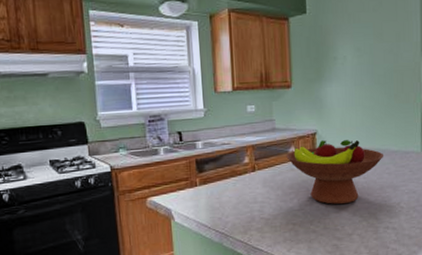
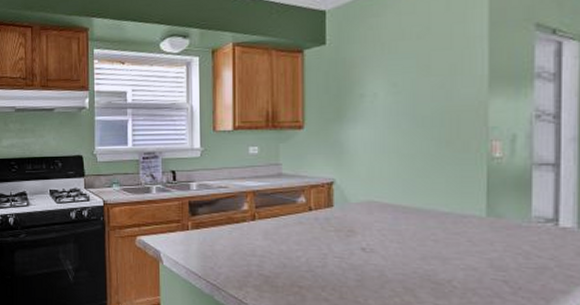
fruit bowl: present [286,140,384,205] -> none [294,192,429,272]

